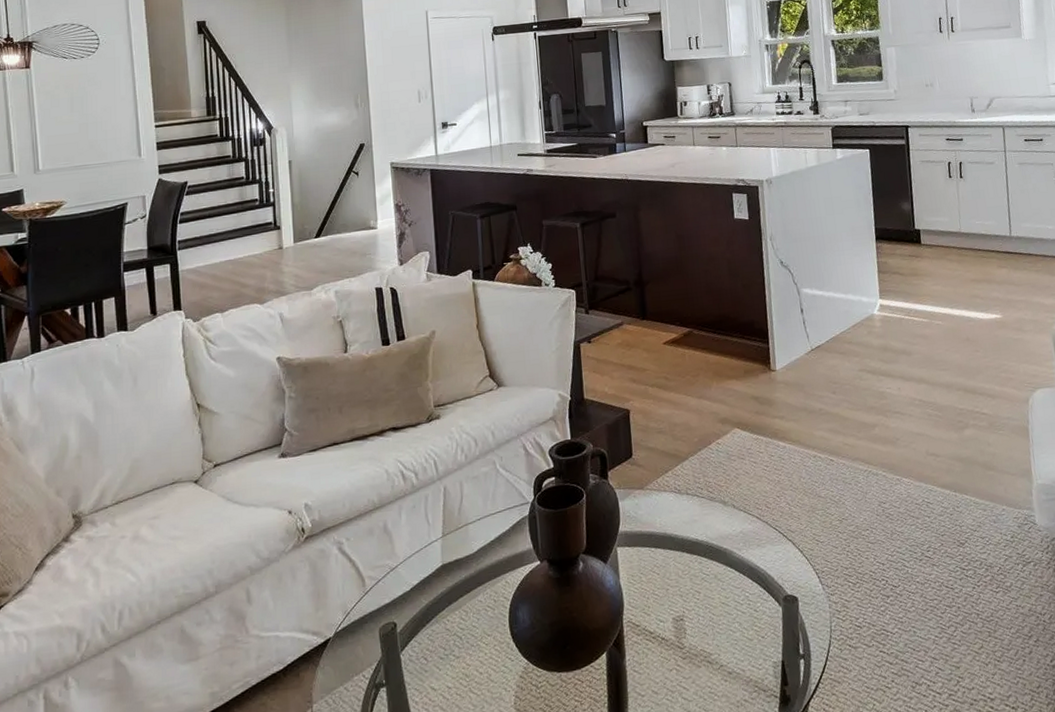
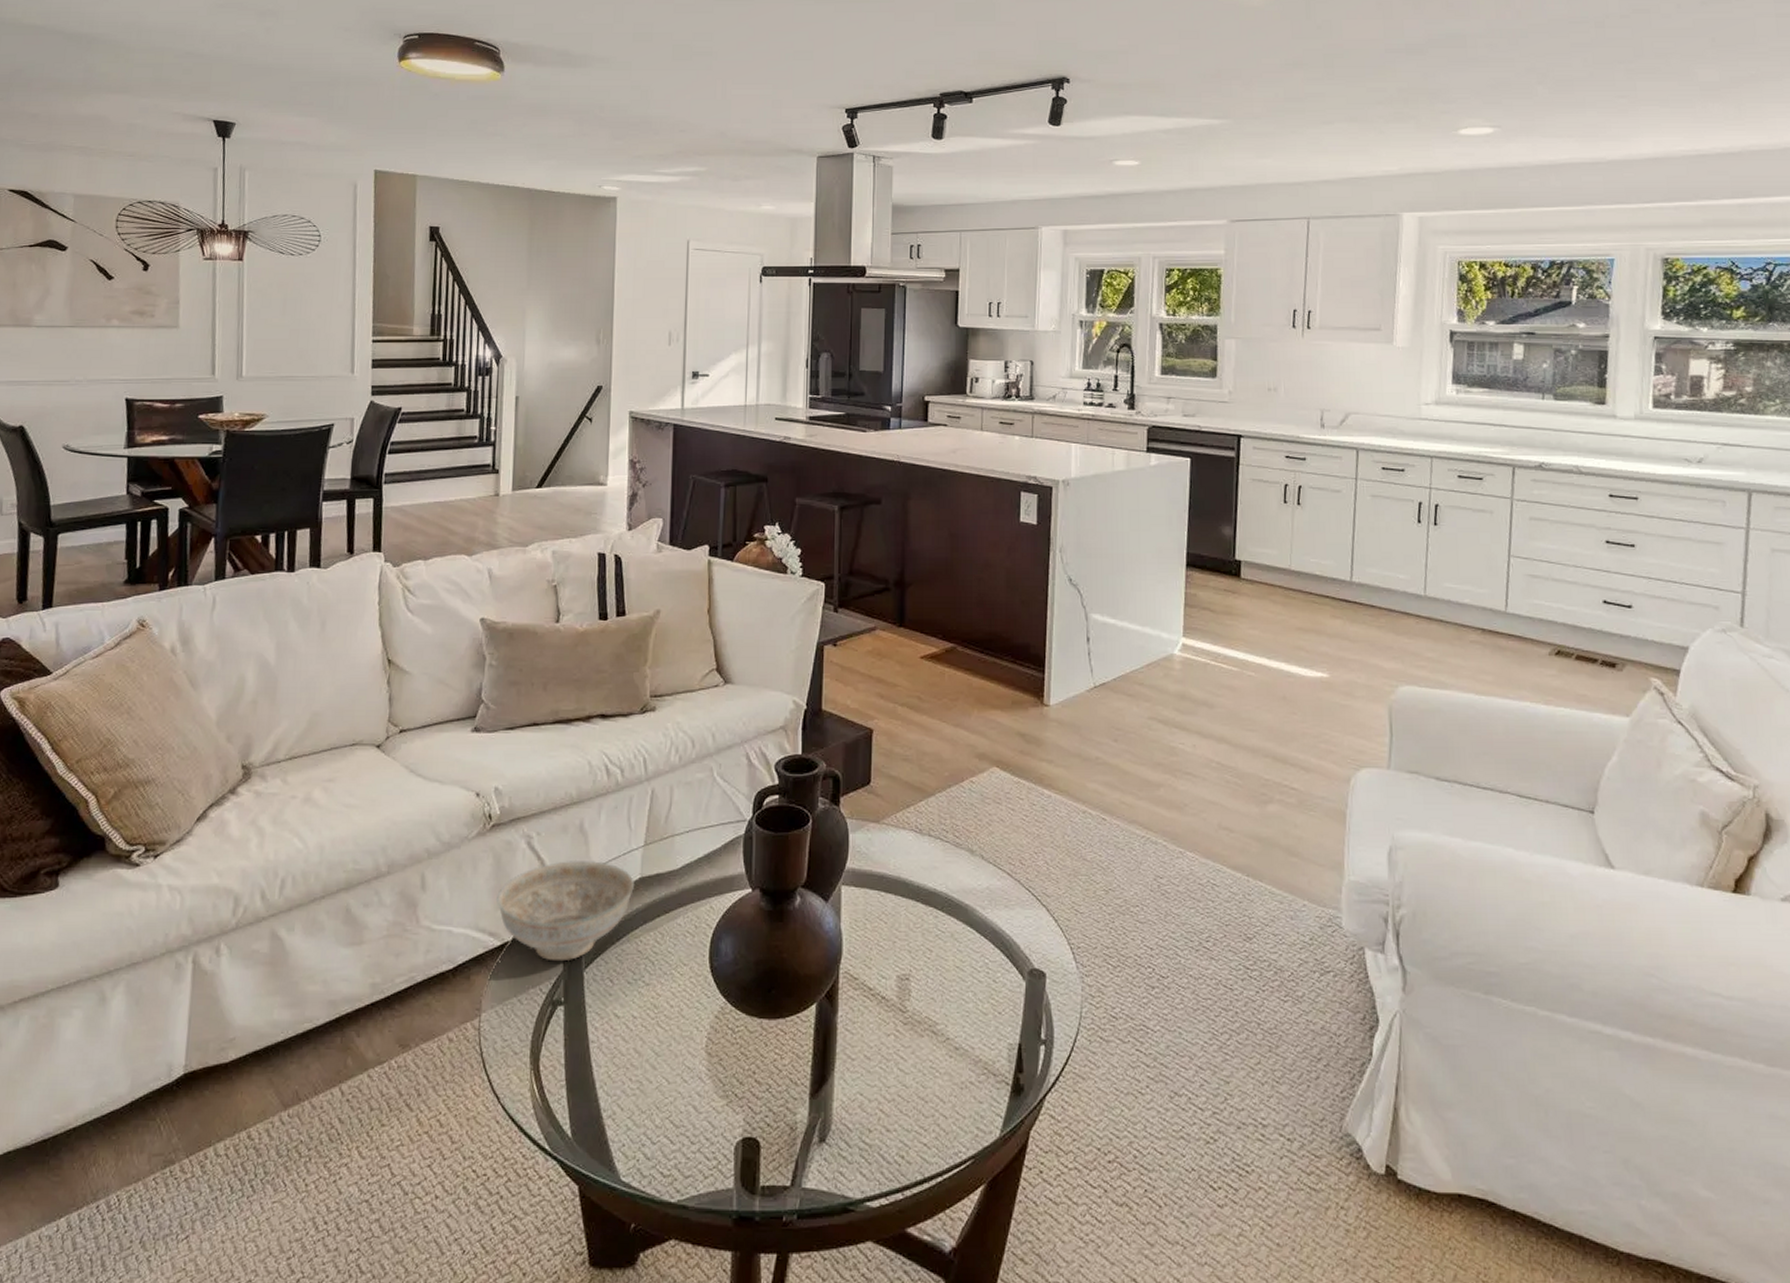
decorative bowl: none [316,556,437,650] -> present [496,859,634,962]

